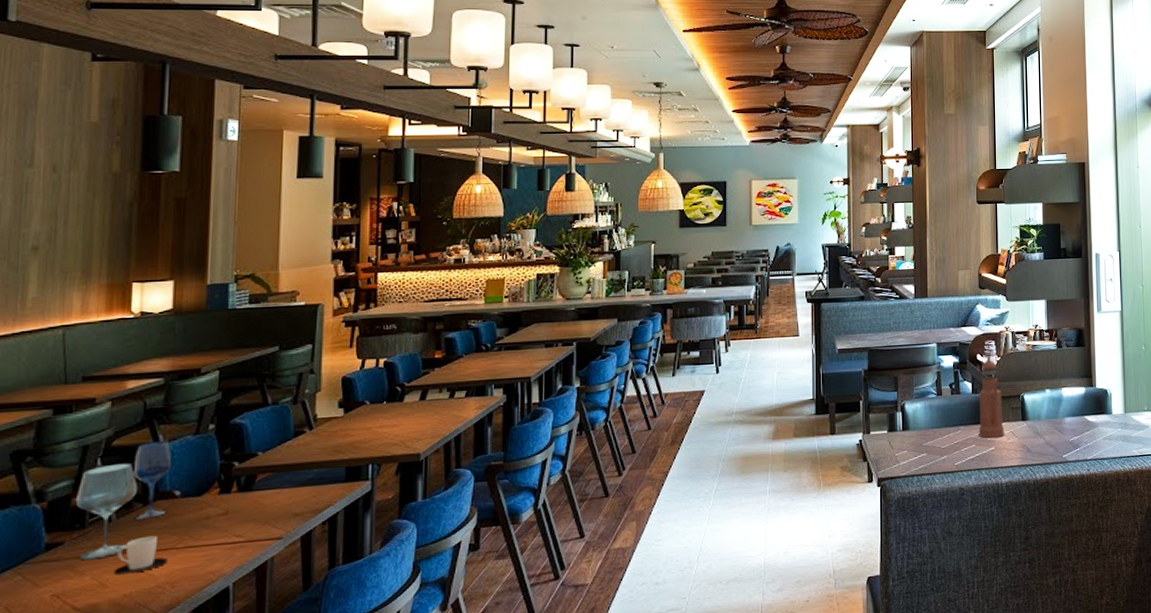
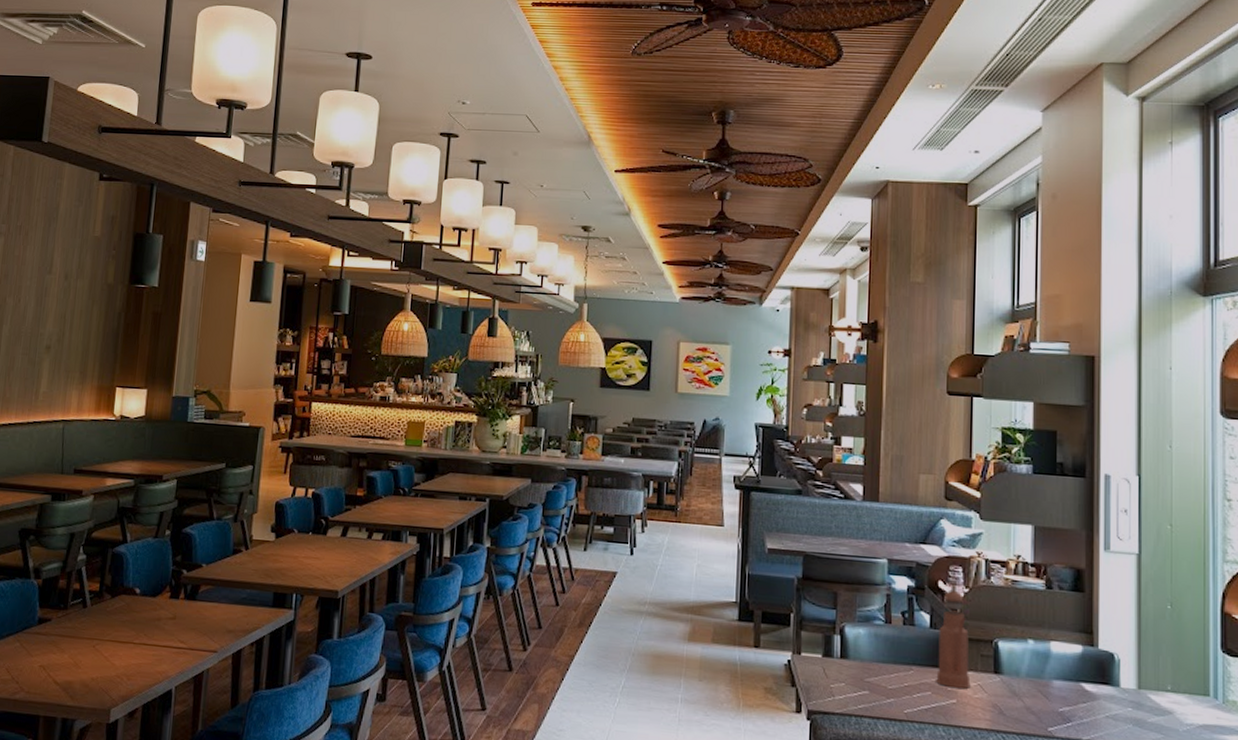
wine glass: present [75,462,139,560] -> none [62,554,109,640]
cup: present [114,535,167,575] -> none [86,626,126,660]
wineglass: present [133,440,171,521] -> none [103,538,135,612]

